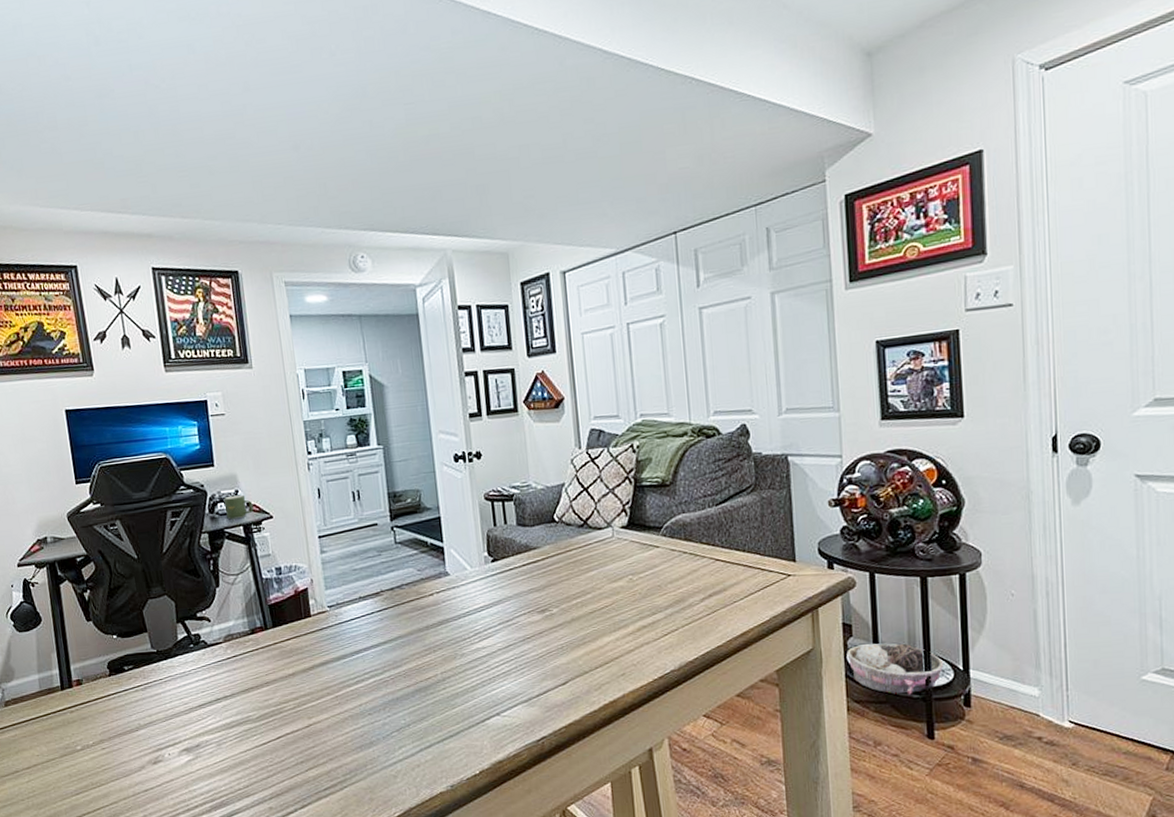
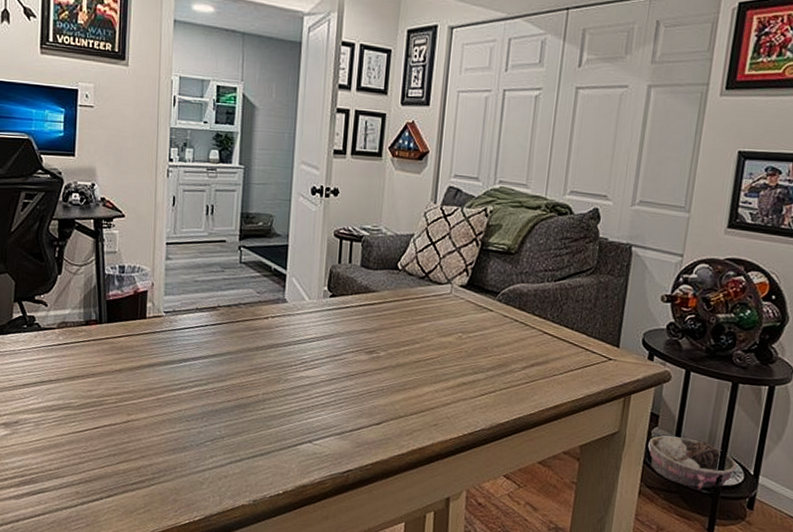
mug: present [223,494,254,520] -> none [79,188,107,212]

